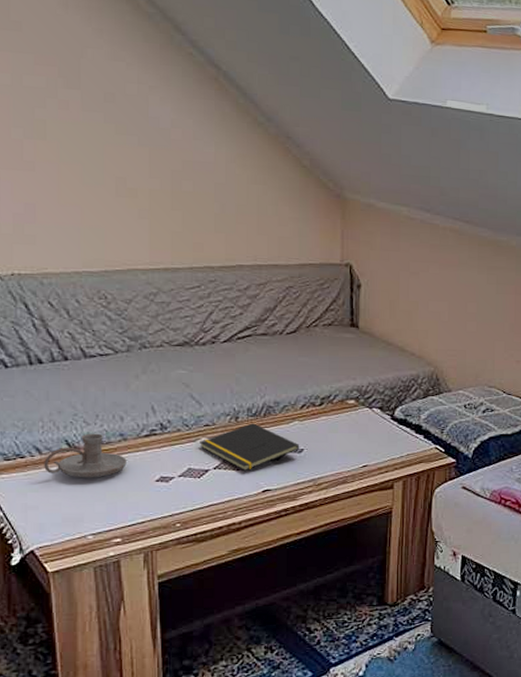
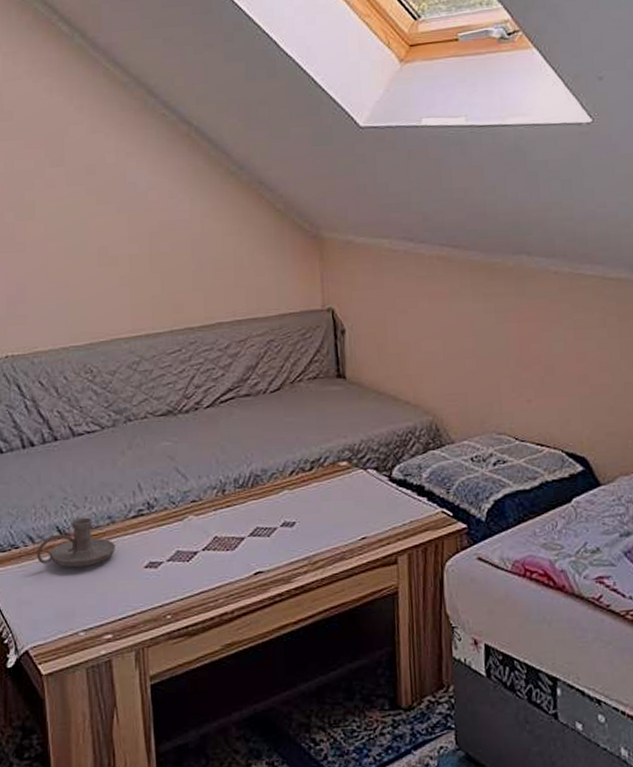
notepad: present [200,423,300,471] -> none [187,495,292,551]

